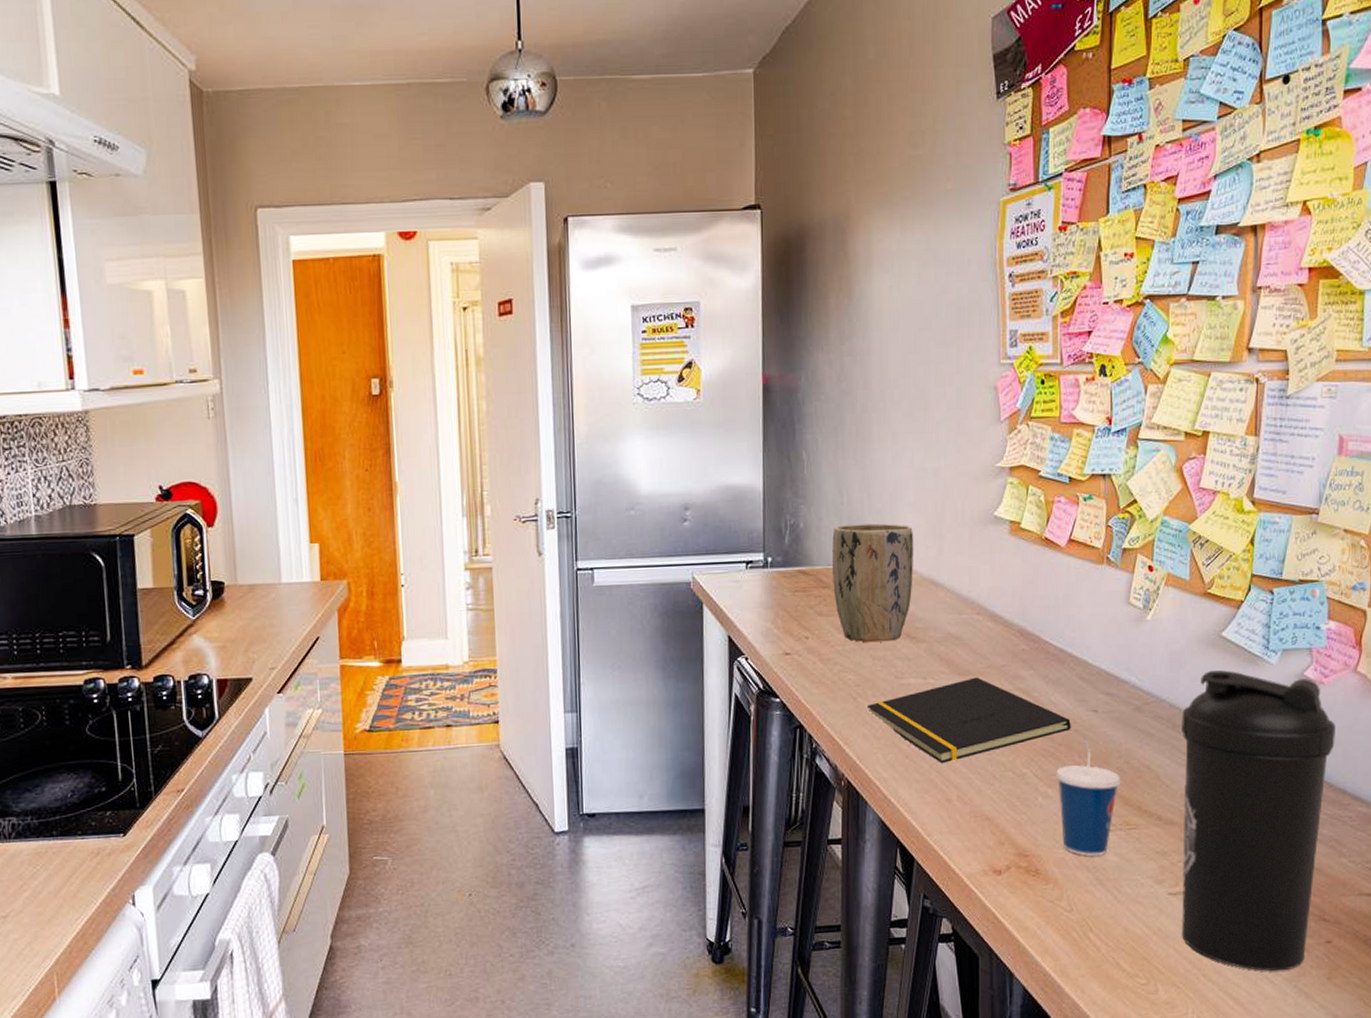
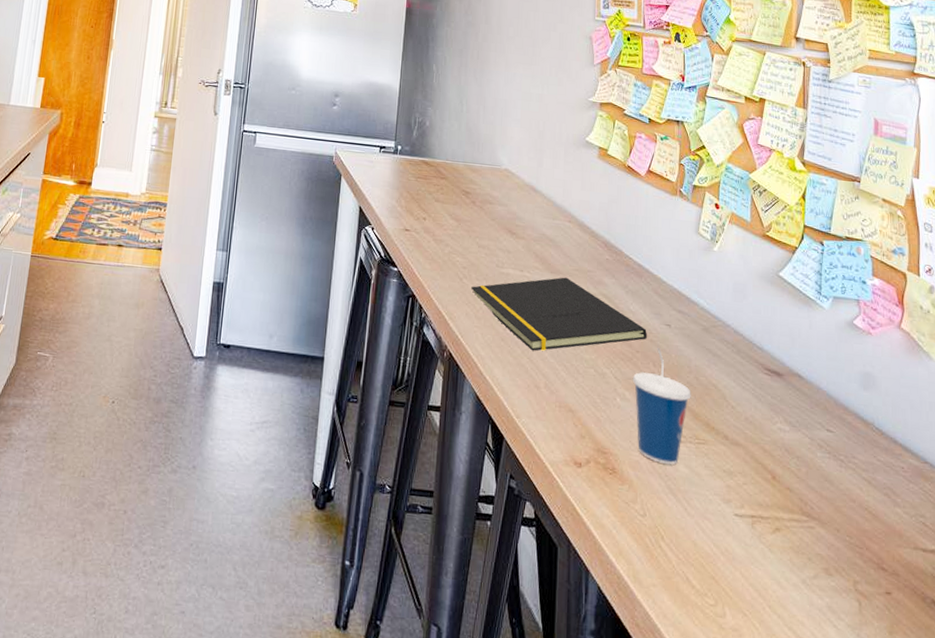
plant pot: present [831,523,914,643] -> none [449,128,519,234]
water bottle: present [1181,670,1335,972] -> none [745,306,884,616]

